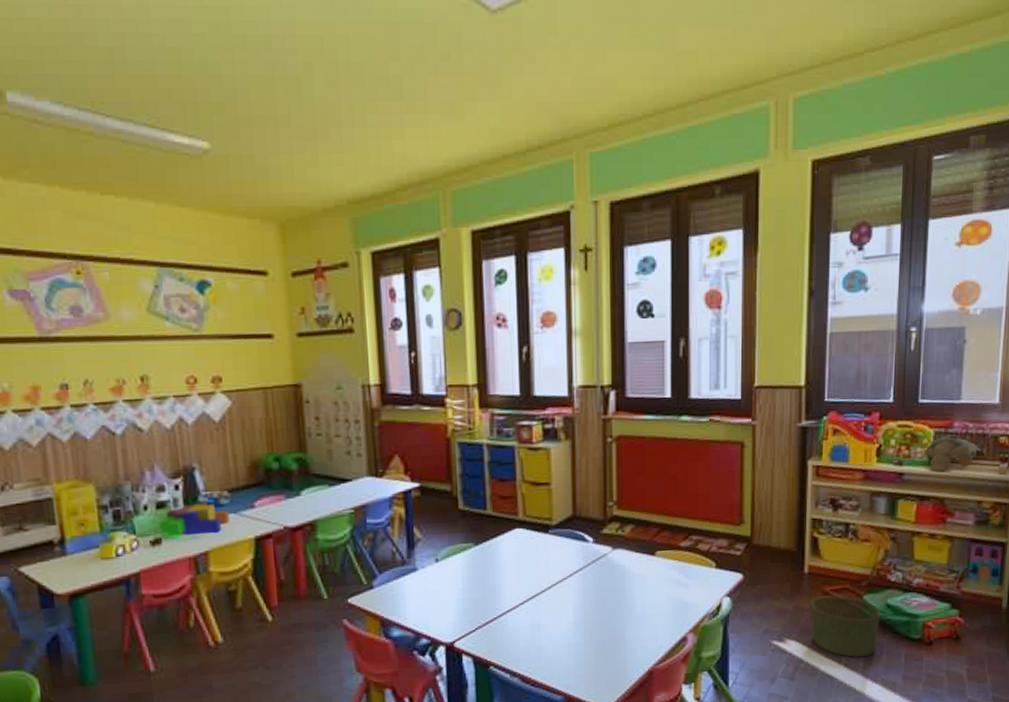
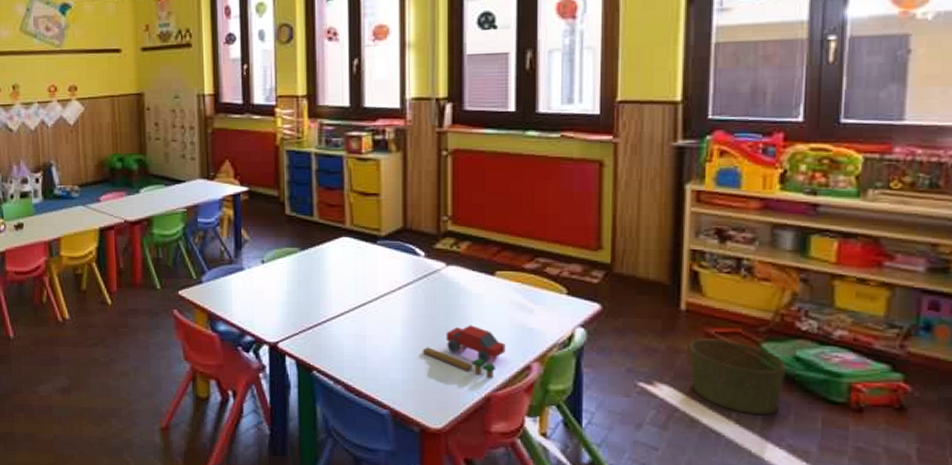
toy blocks: present [158,502,230,536] -> none [22,195,79,223]
toy building blocks: none [592,604,665,654] -> present [422,325,506,379]
stuffed animal: present [926,435,981,472] -> none [851,162,937,204]

